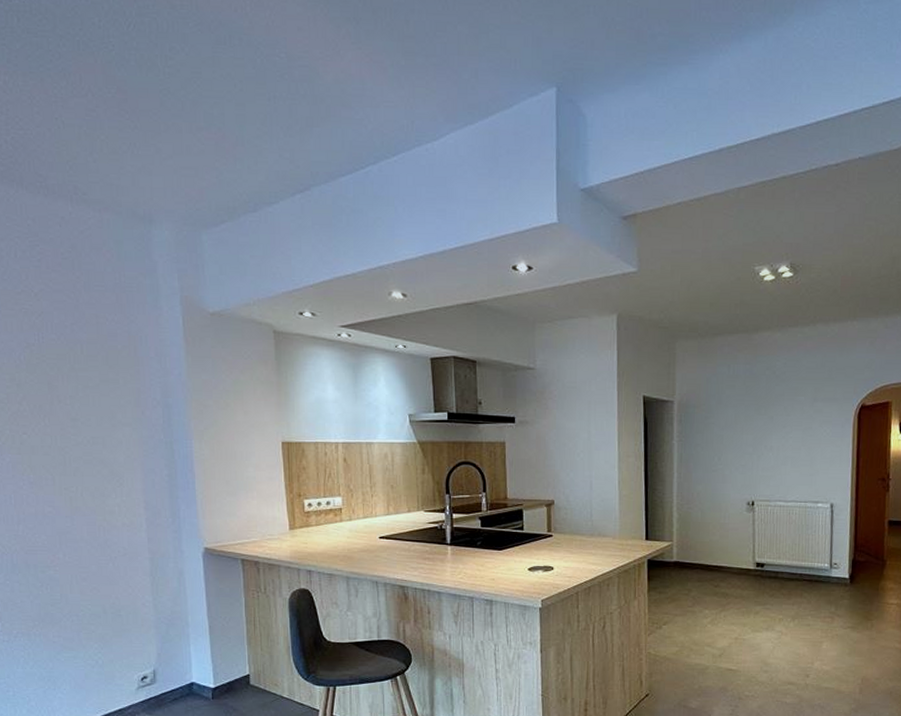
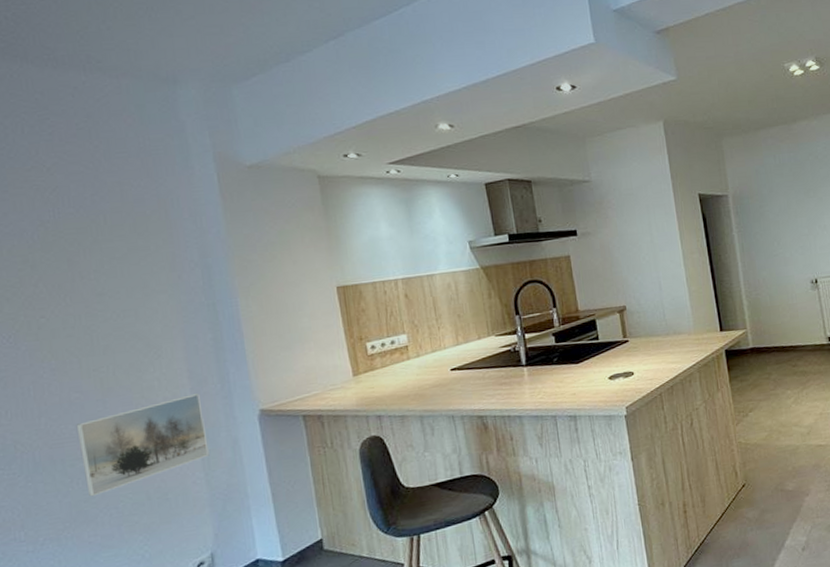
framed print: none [48,524,158,602] -> present [76,393,210,497]

